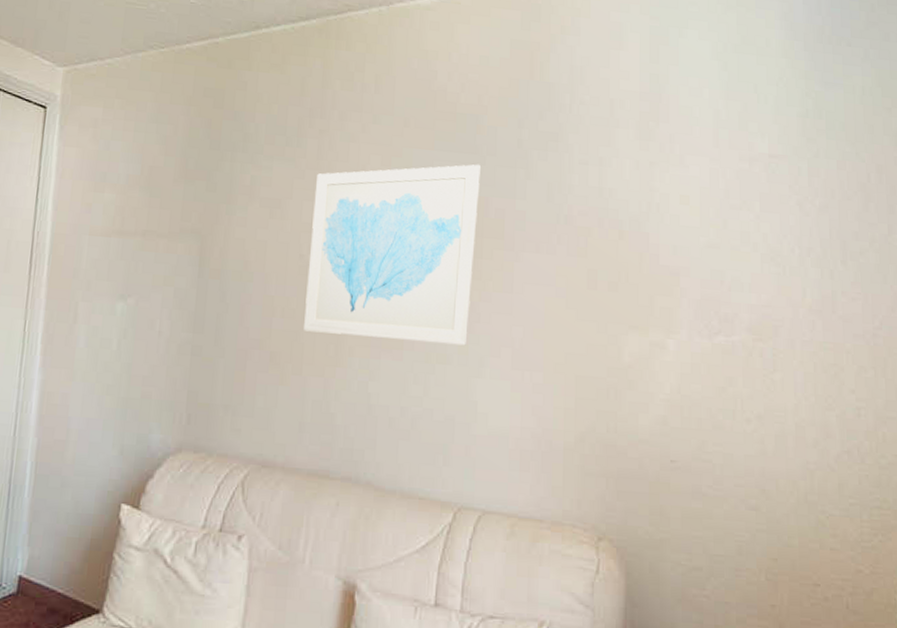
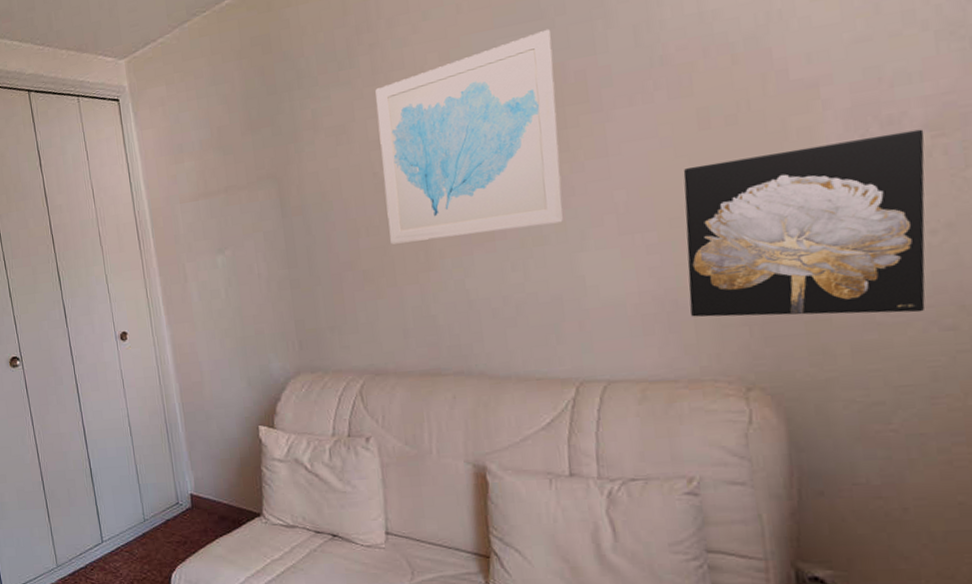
wall art: none [562,320,748,490] -> present [683,129,926,317]

